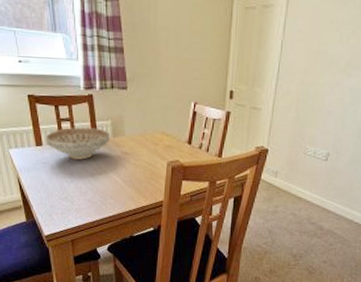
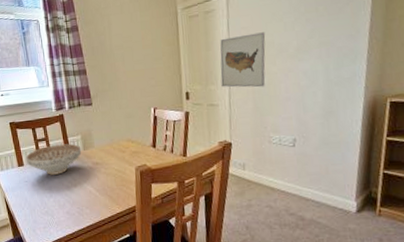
wall art: none [267,38,321,97] -> present [220,32,266,88]

